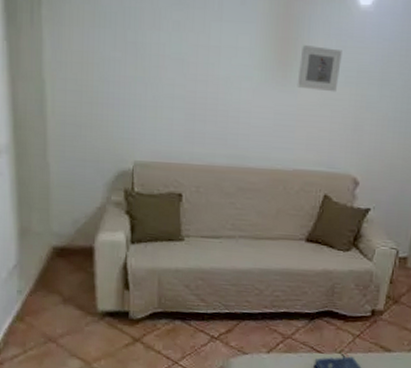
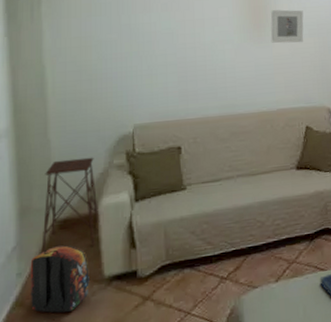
backpack: none [29,272,84,336] -> present [30,245,89,313]
side table: none [40,186,95,279] -> present [41,157,100,254]

